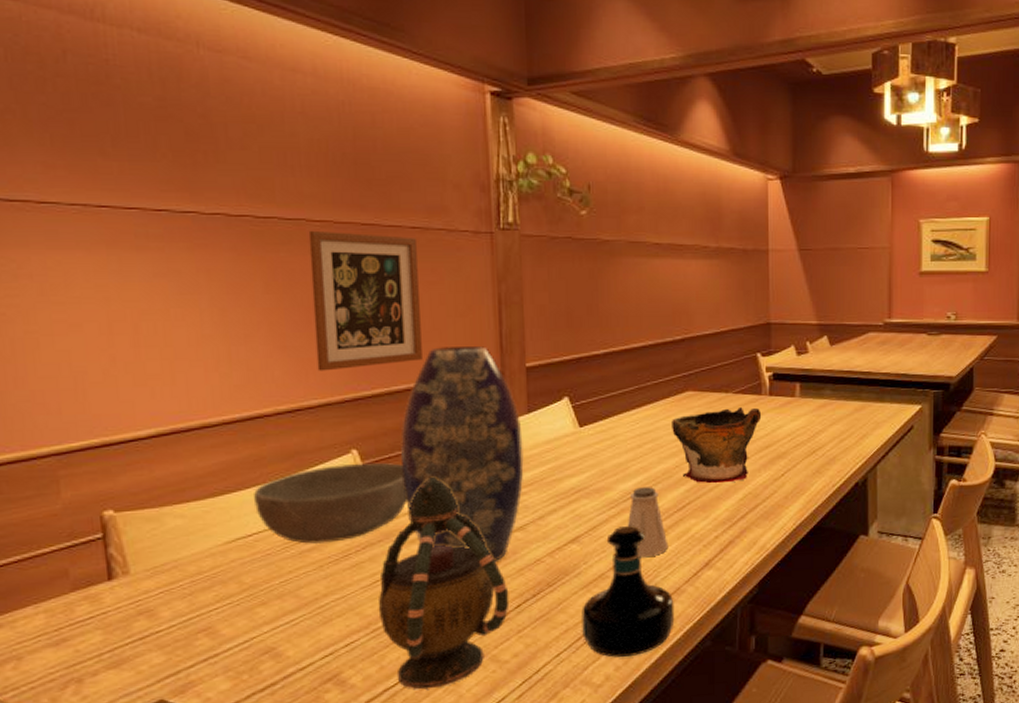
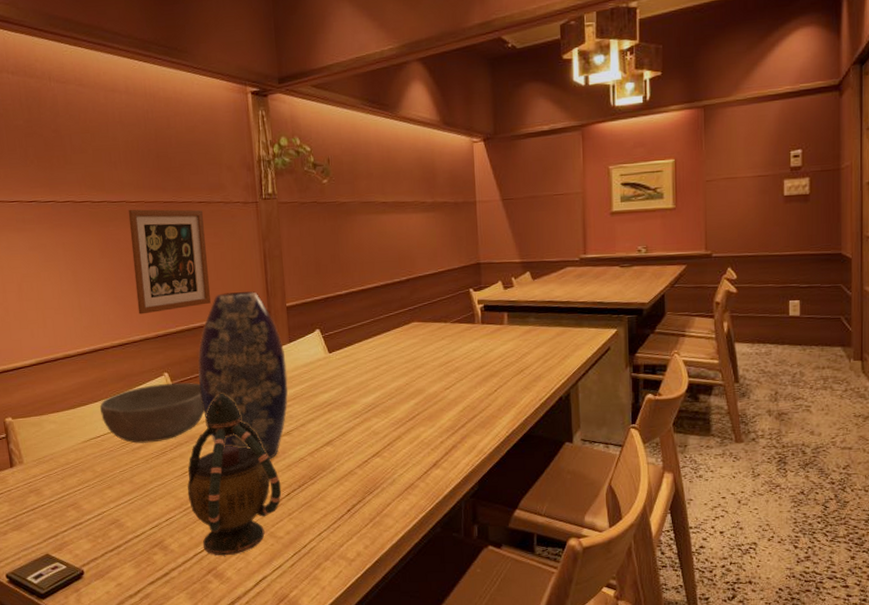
tequila bottle: present [582,525,675,658] -> none [336,431,410,538]
saltshaker: present [627,487,669,558] -> none [369,401,403,458]
bowl: present [672,406,762,484] -> none [401,333,476,398]

